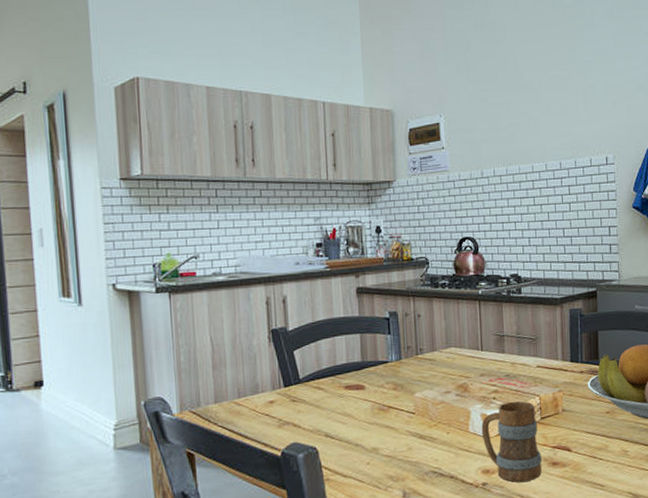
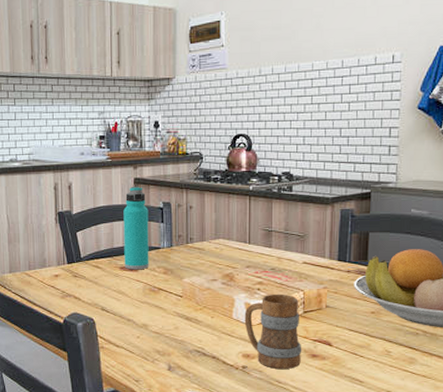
water bottle: none [346,296,377,388] -> present [123,186,149,270]

